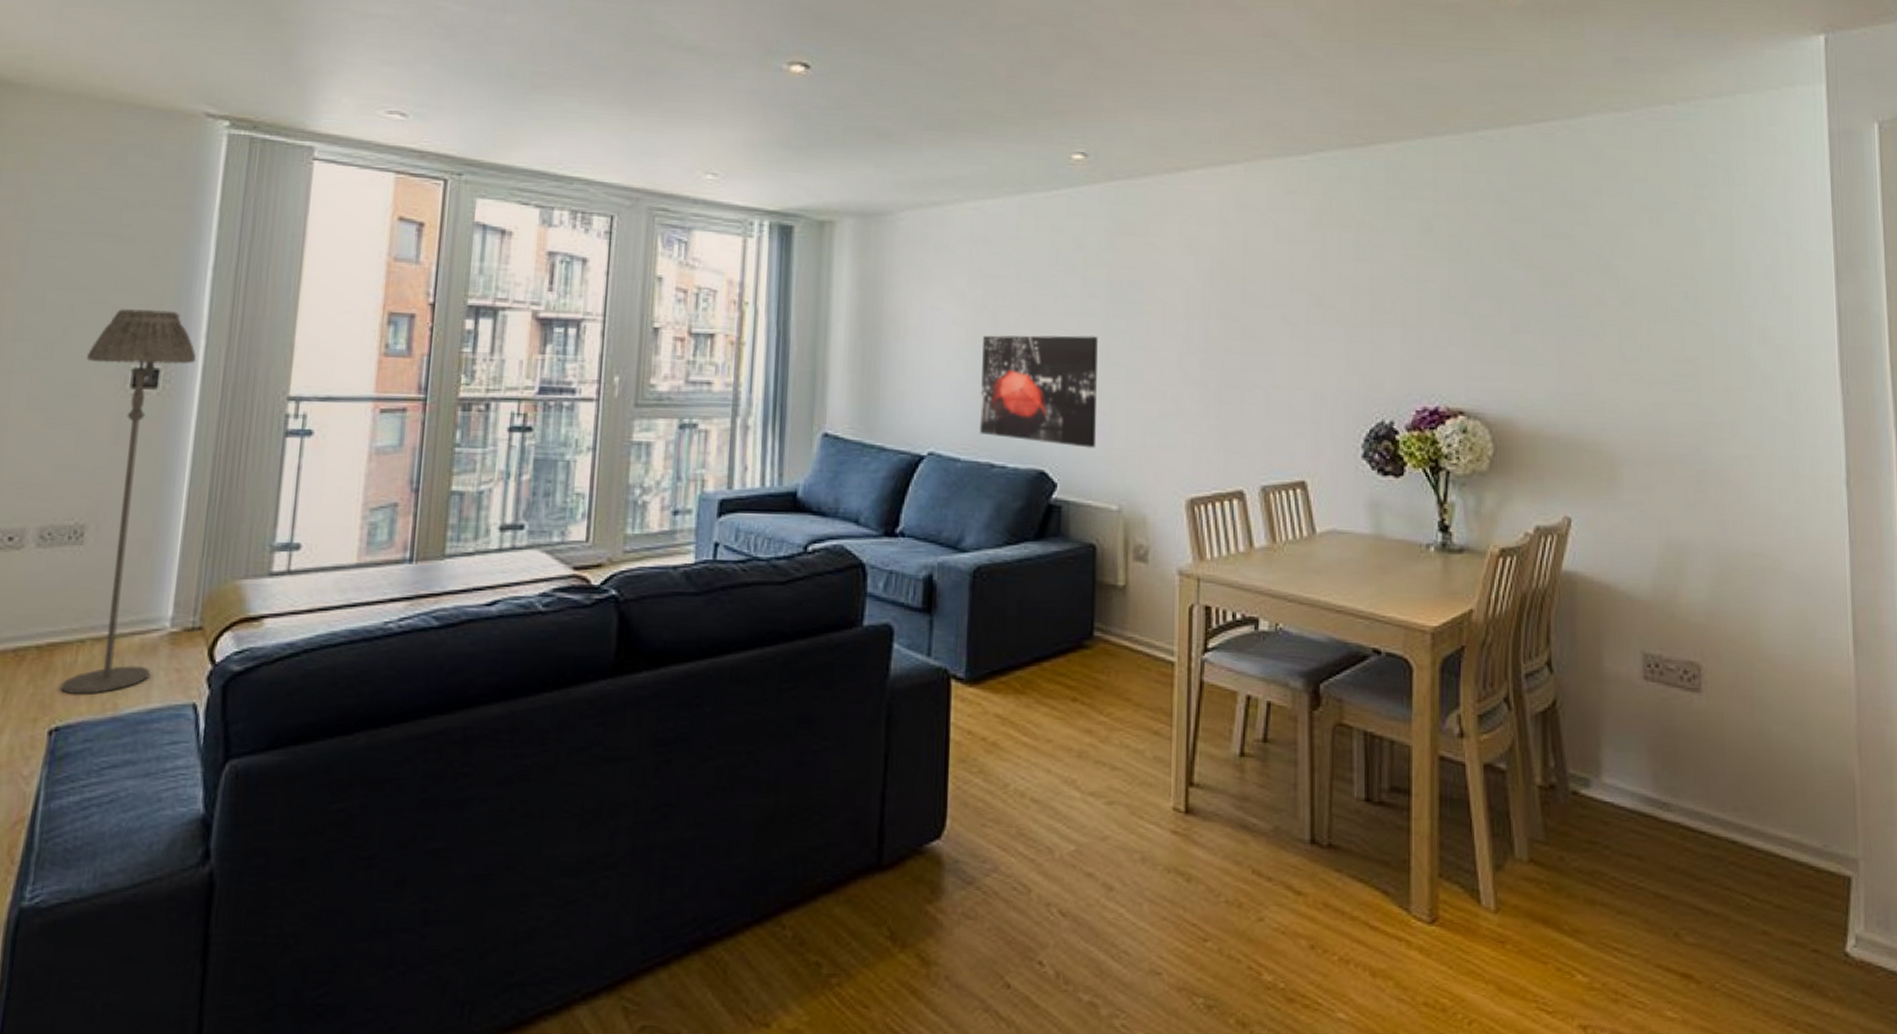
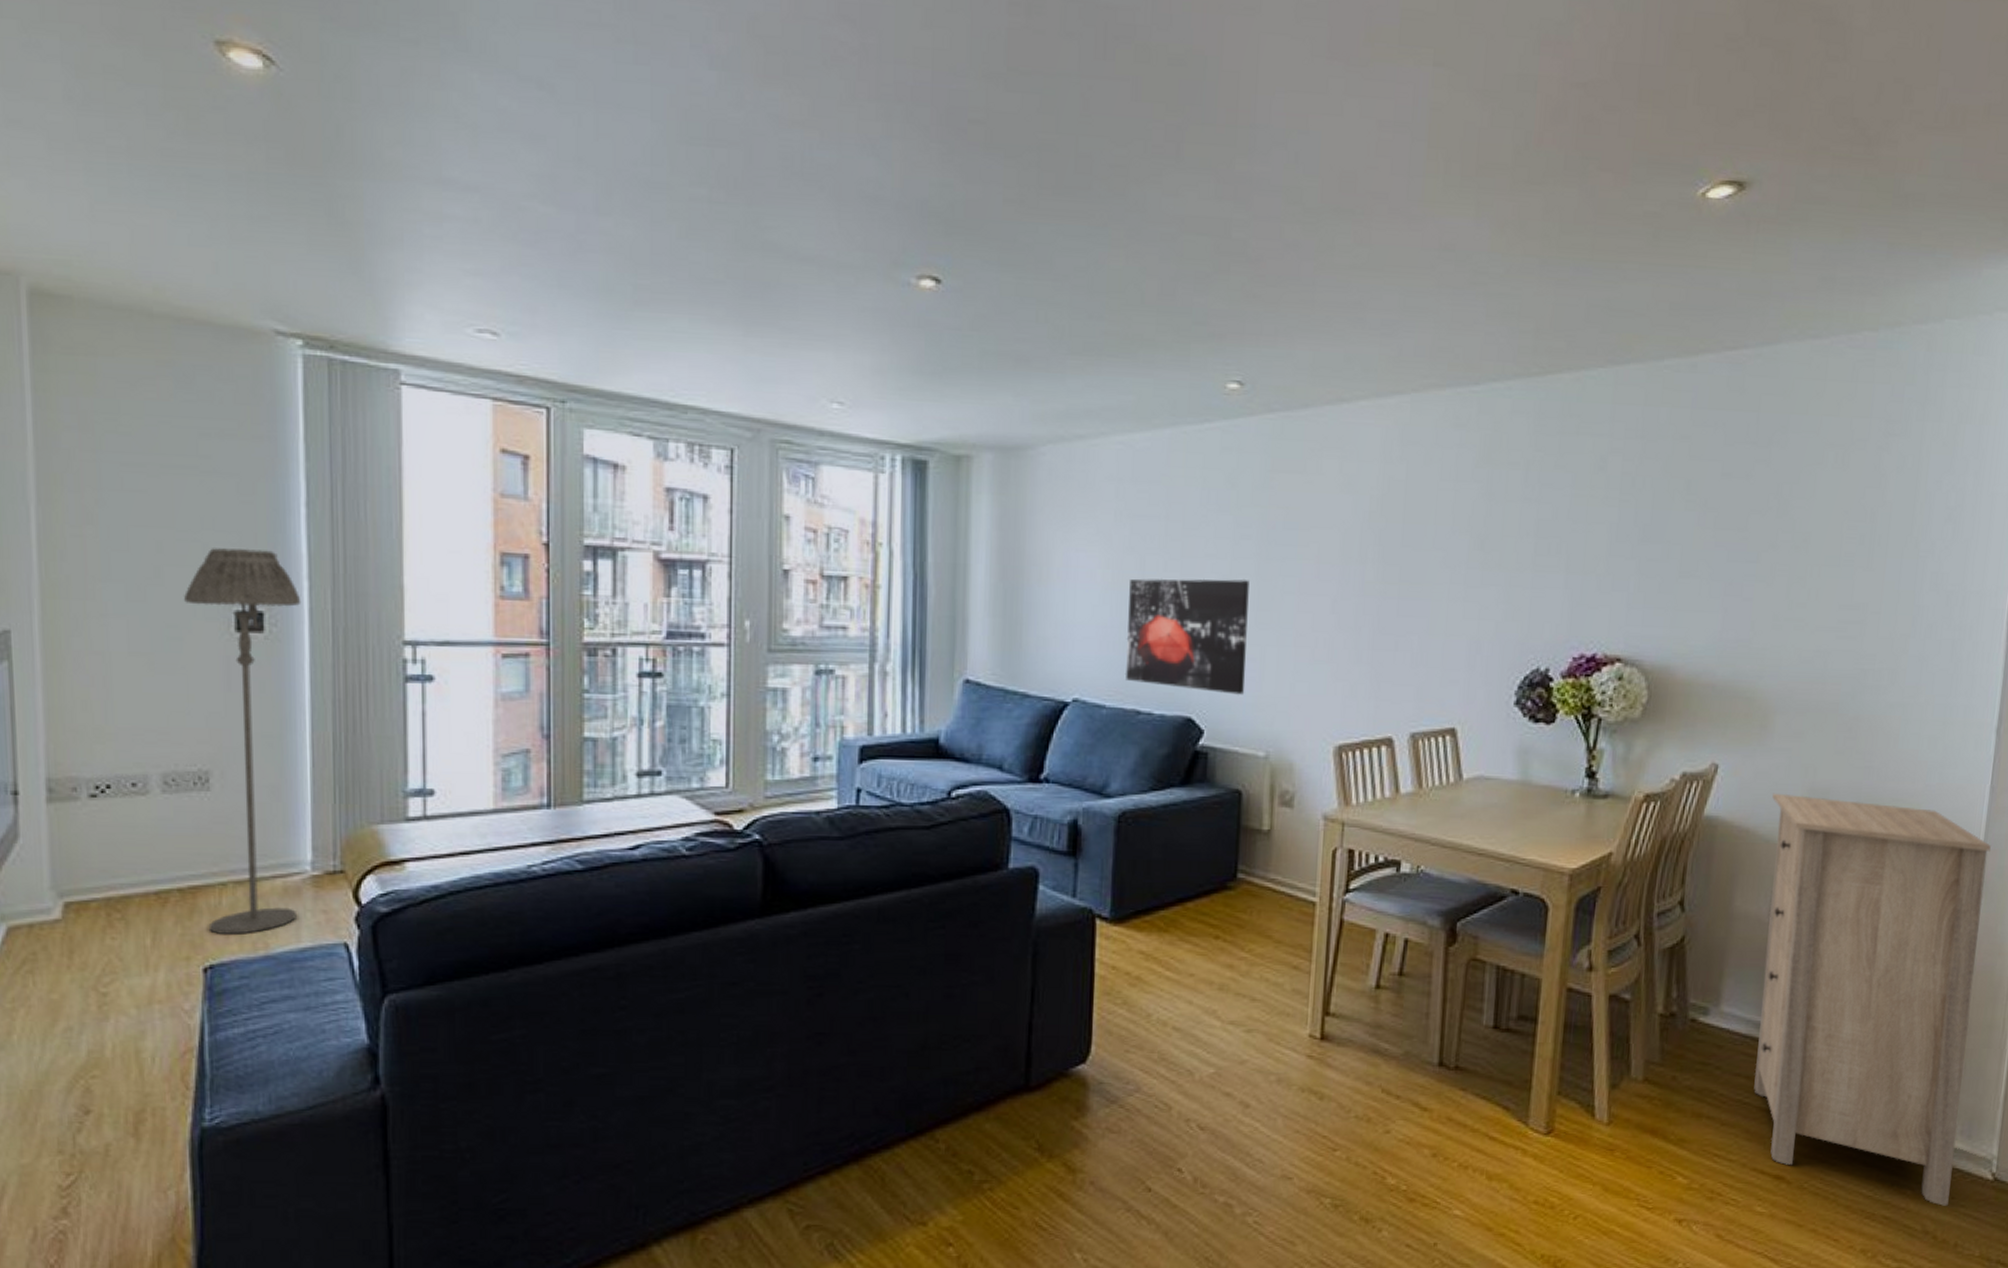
storage cabinet: none [1629,547,1876,1011] -> present [1754,793,1991,1206]

